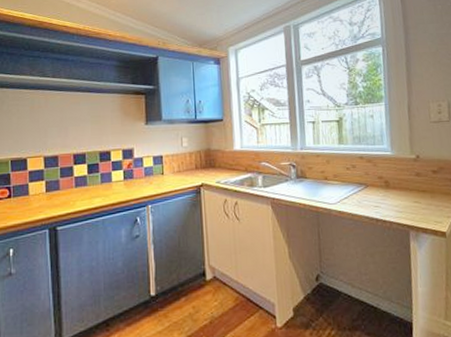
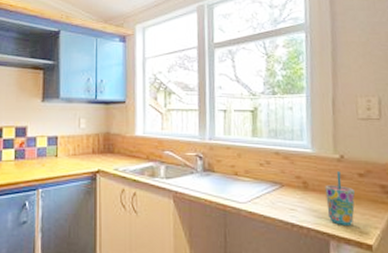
cup: none [404,170,430,217] -> present [325,172,355,225]

